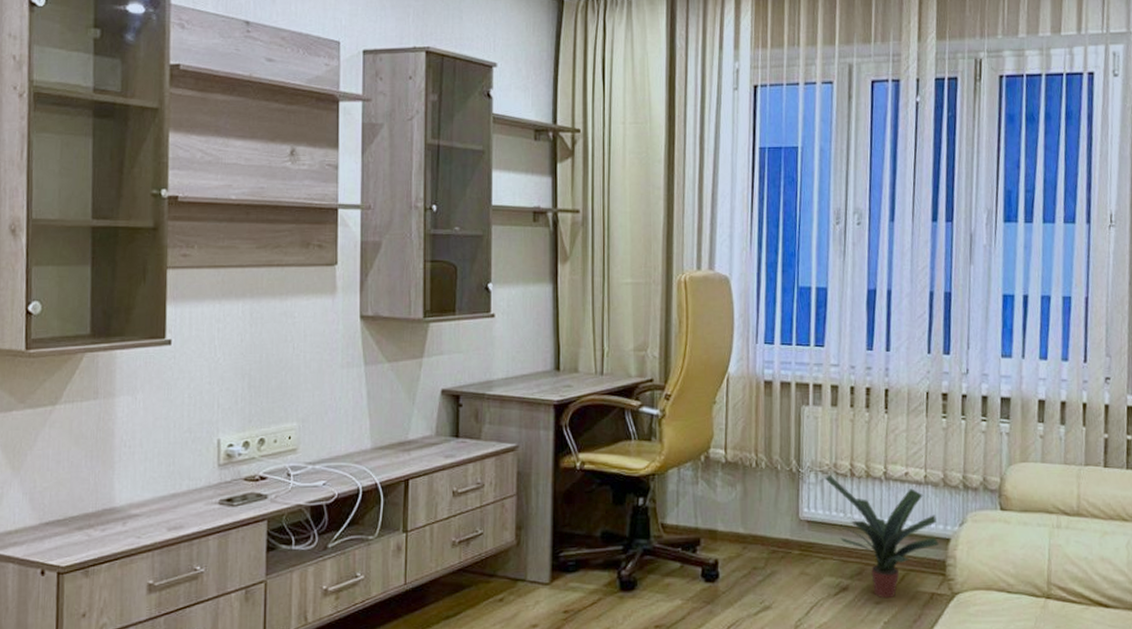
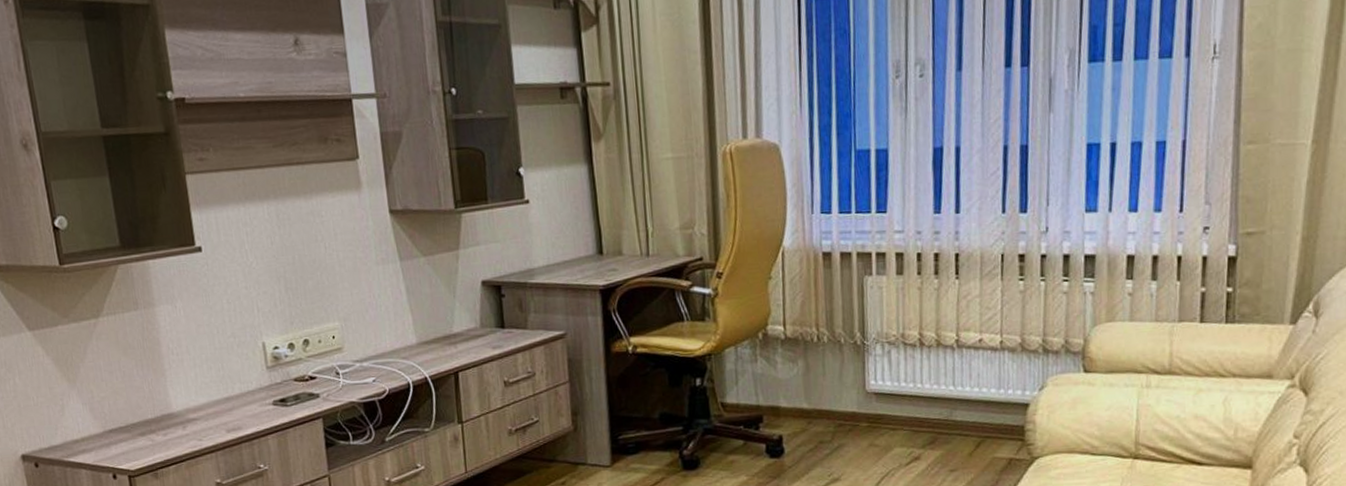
potted plant: present [825,475,939,599] -> none [892,346,1017,466]

